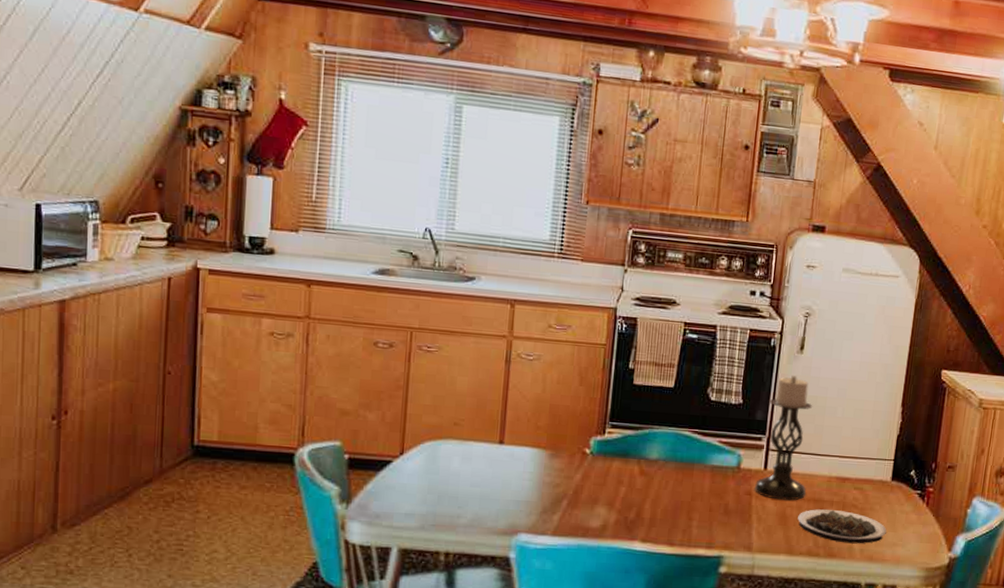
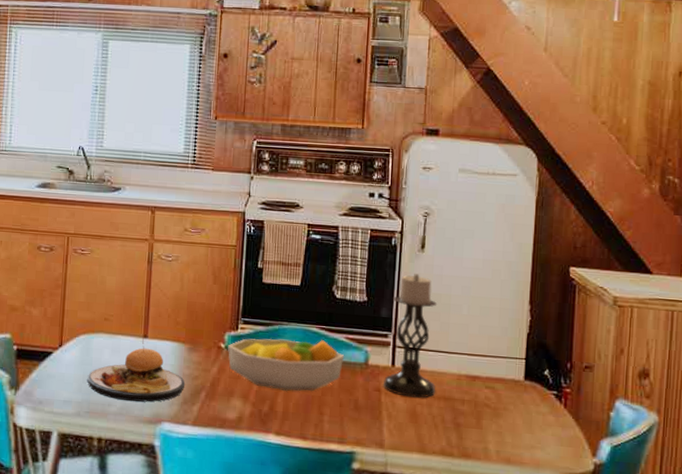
plate: none [433,441,546,513] -> present [87,335,186,402]
fruit bowl: none [593,443,717,497] -> present [228,338,345,391]
plate: present [797,509,887,544] -> none [429,407,523,445]

